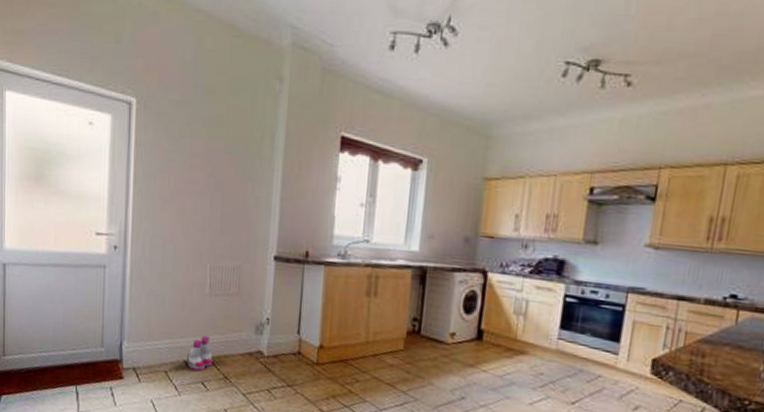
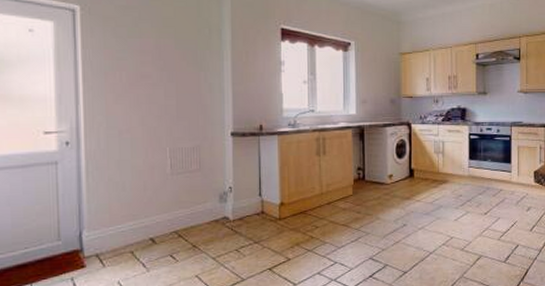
boots: present [187,335,214,371] -> none [153,212,181,245]

